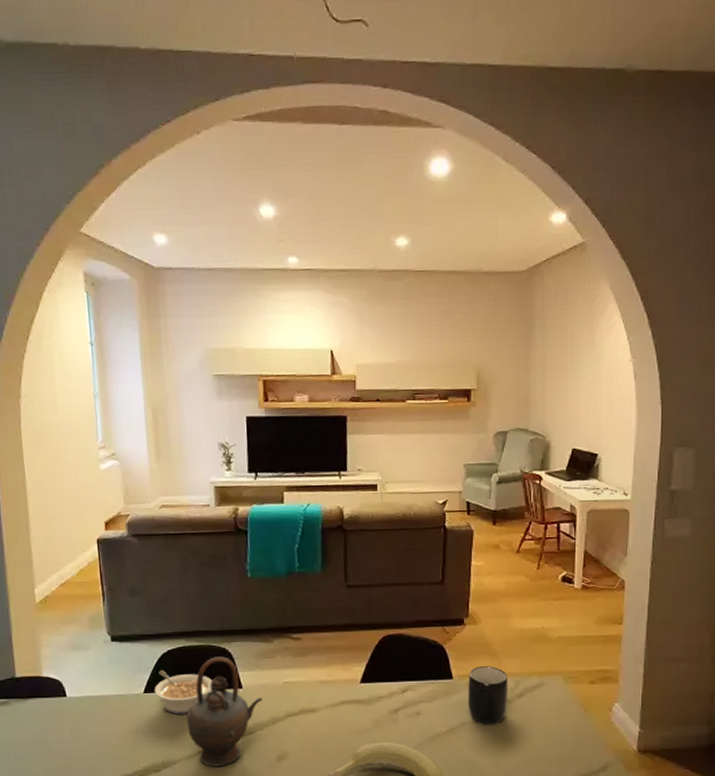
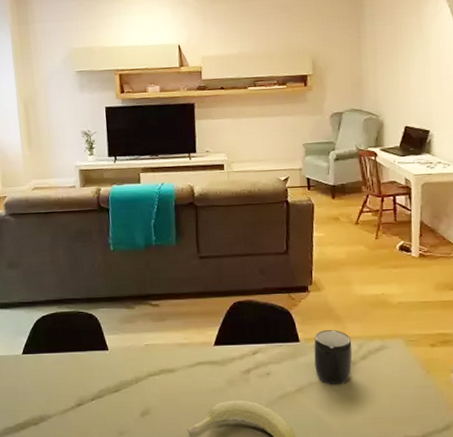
legume: present [154,670,213,714] -> none [31,334,82,374]
teapot: present [186,656,263,767] -> none [59,321,127,421]

